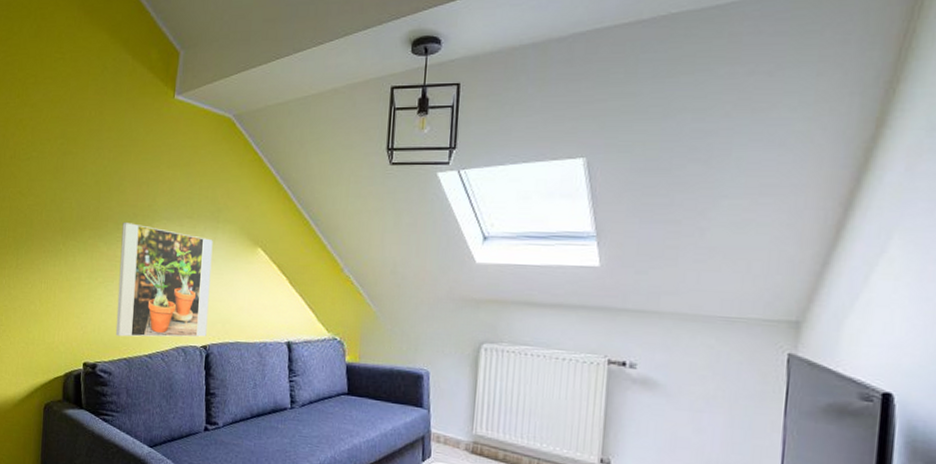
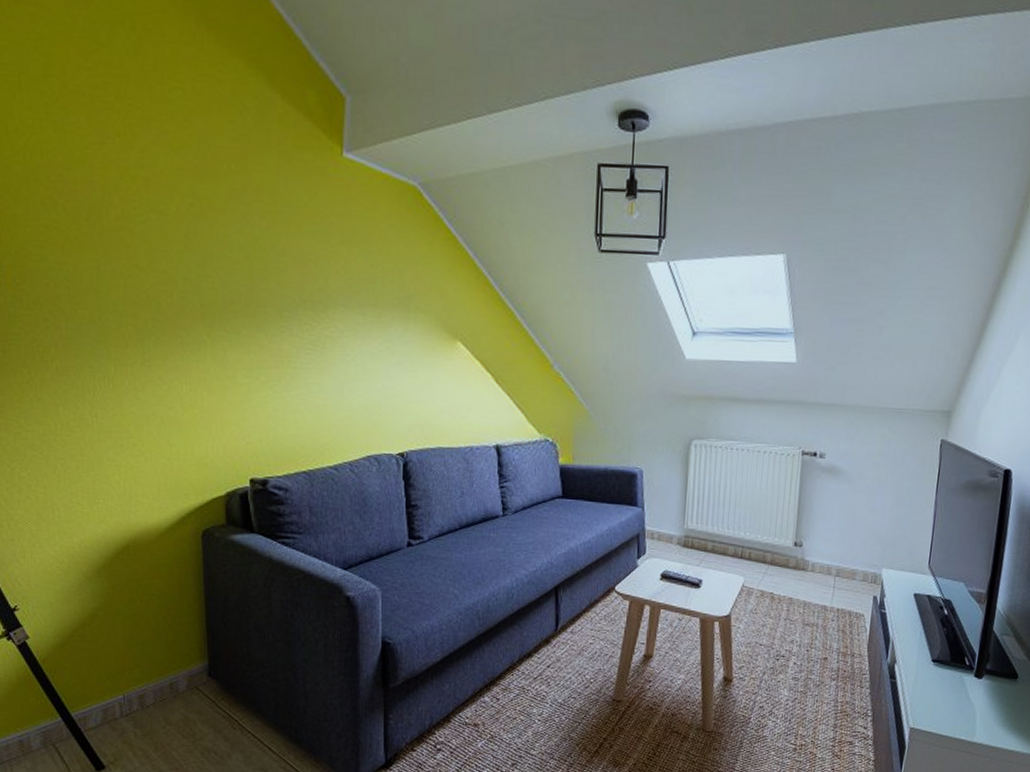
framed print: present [115,223,213,337] -> none [287,309,404,447]

